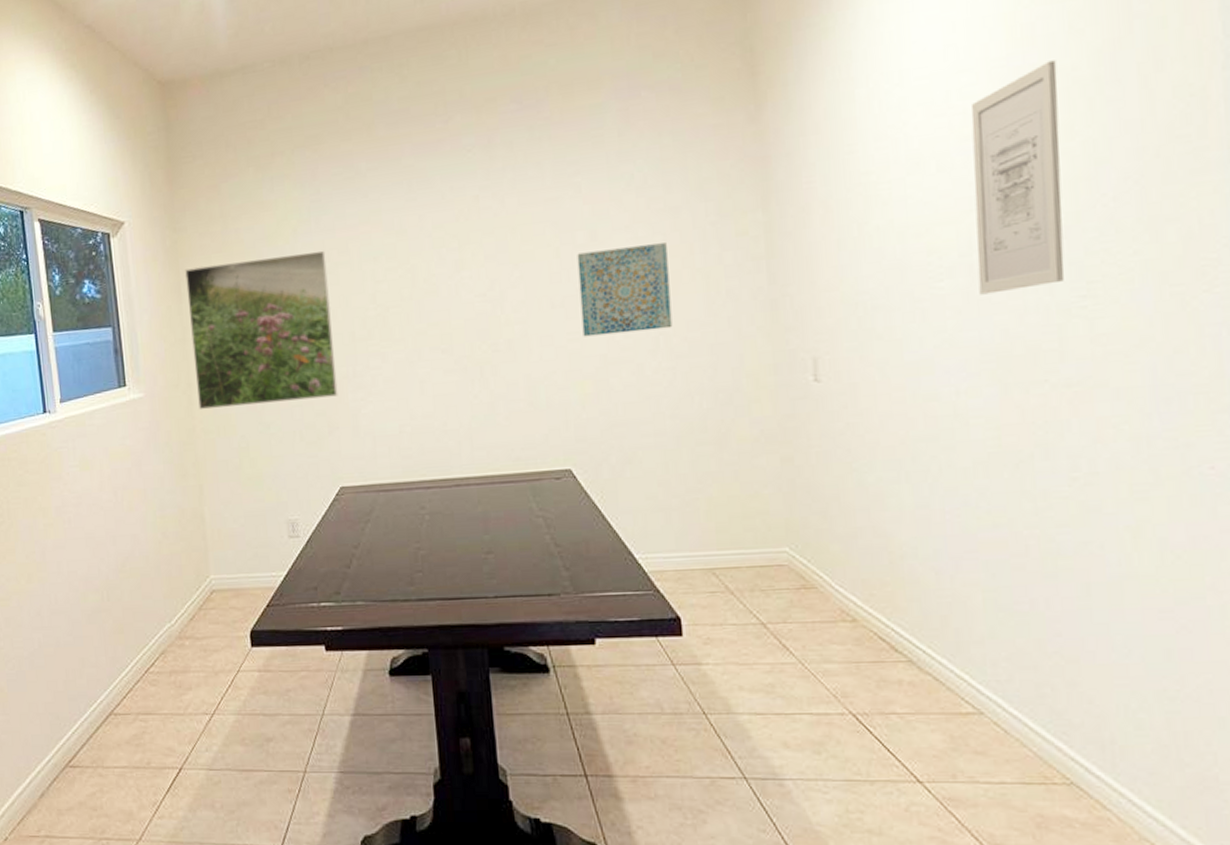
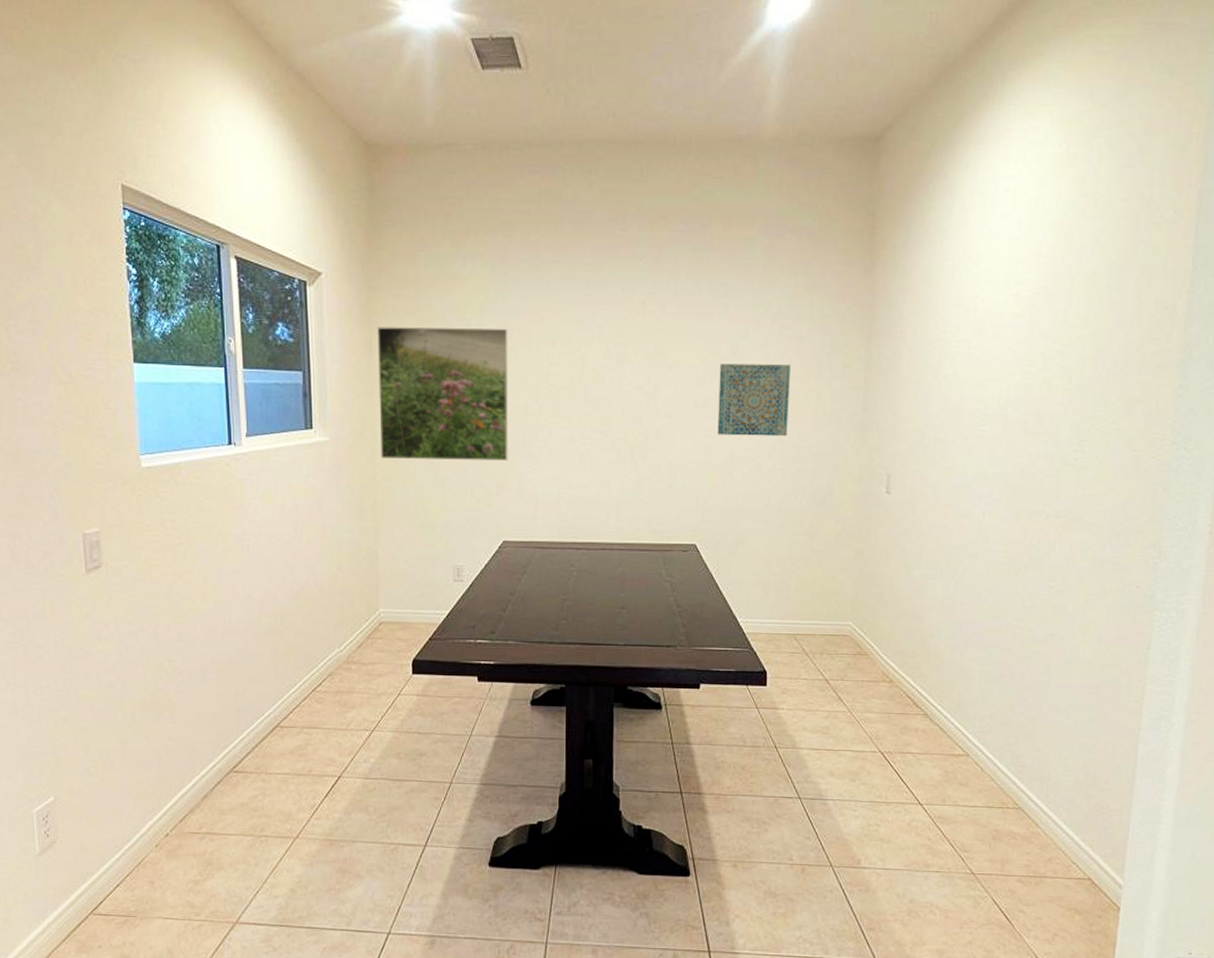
wall art: present [971,60,1065,295] -> none [1009,265,1084,440]

